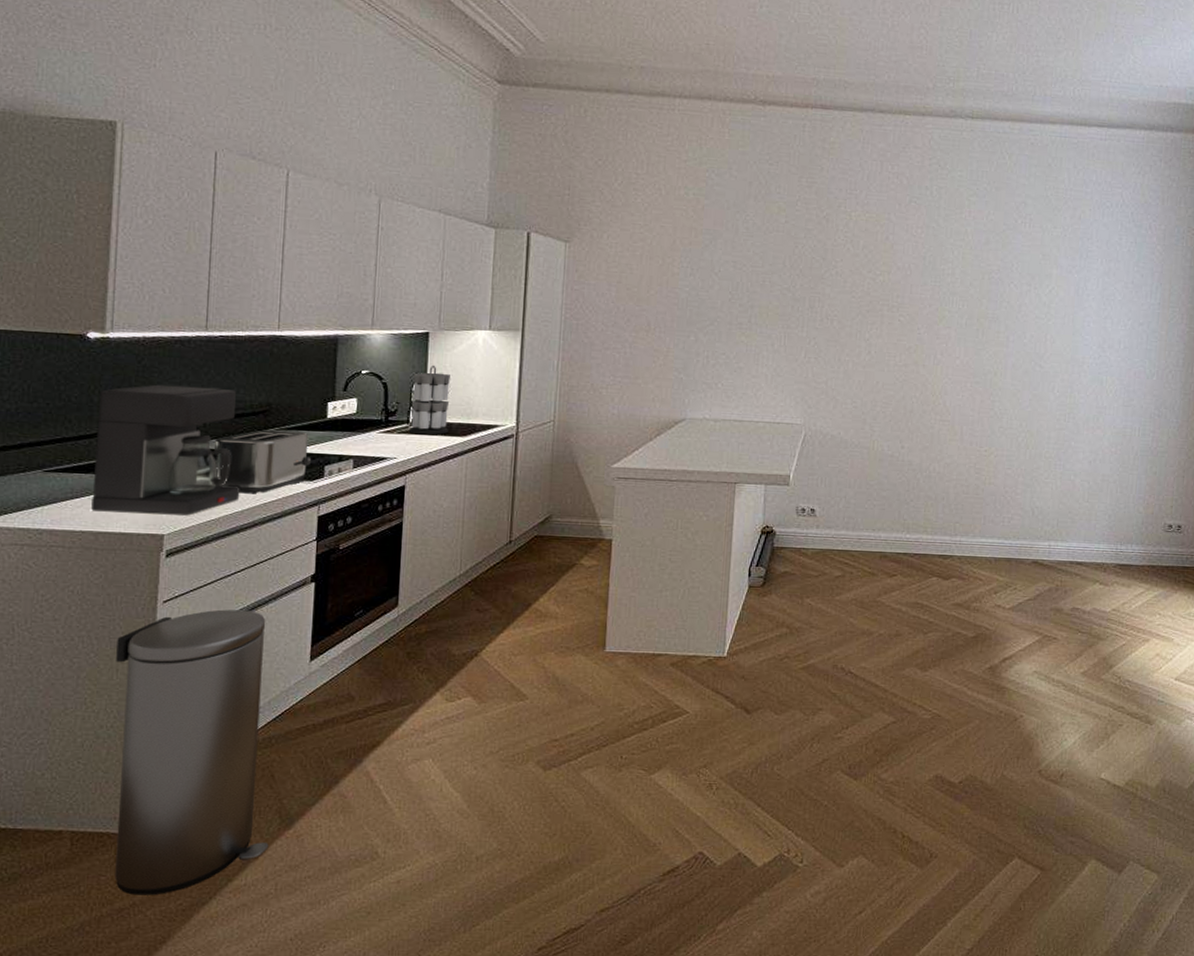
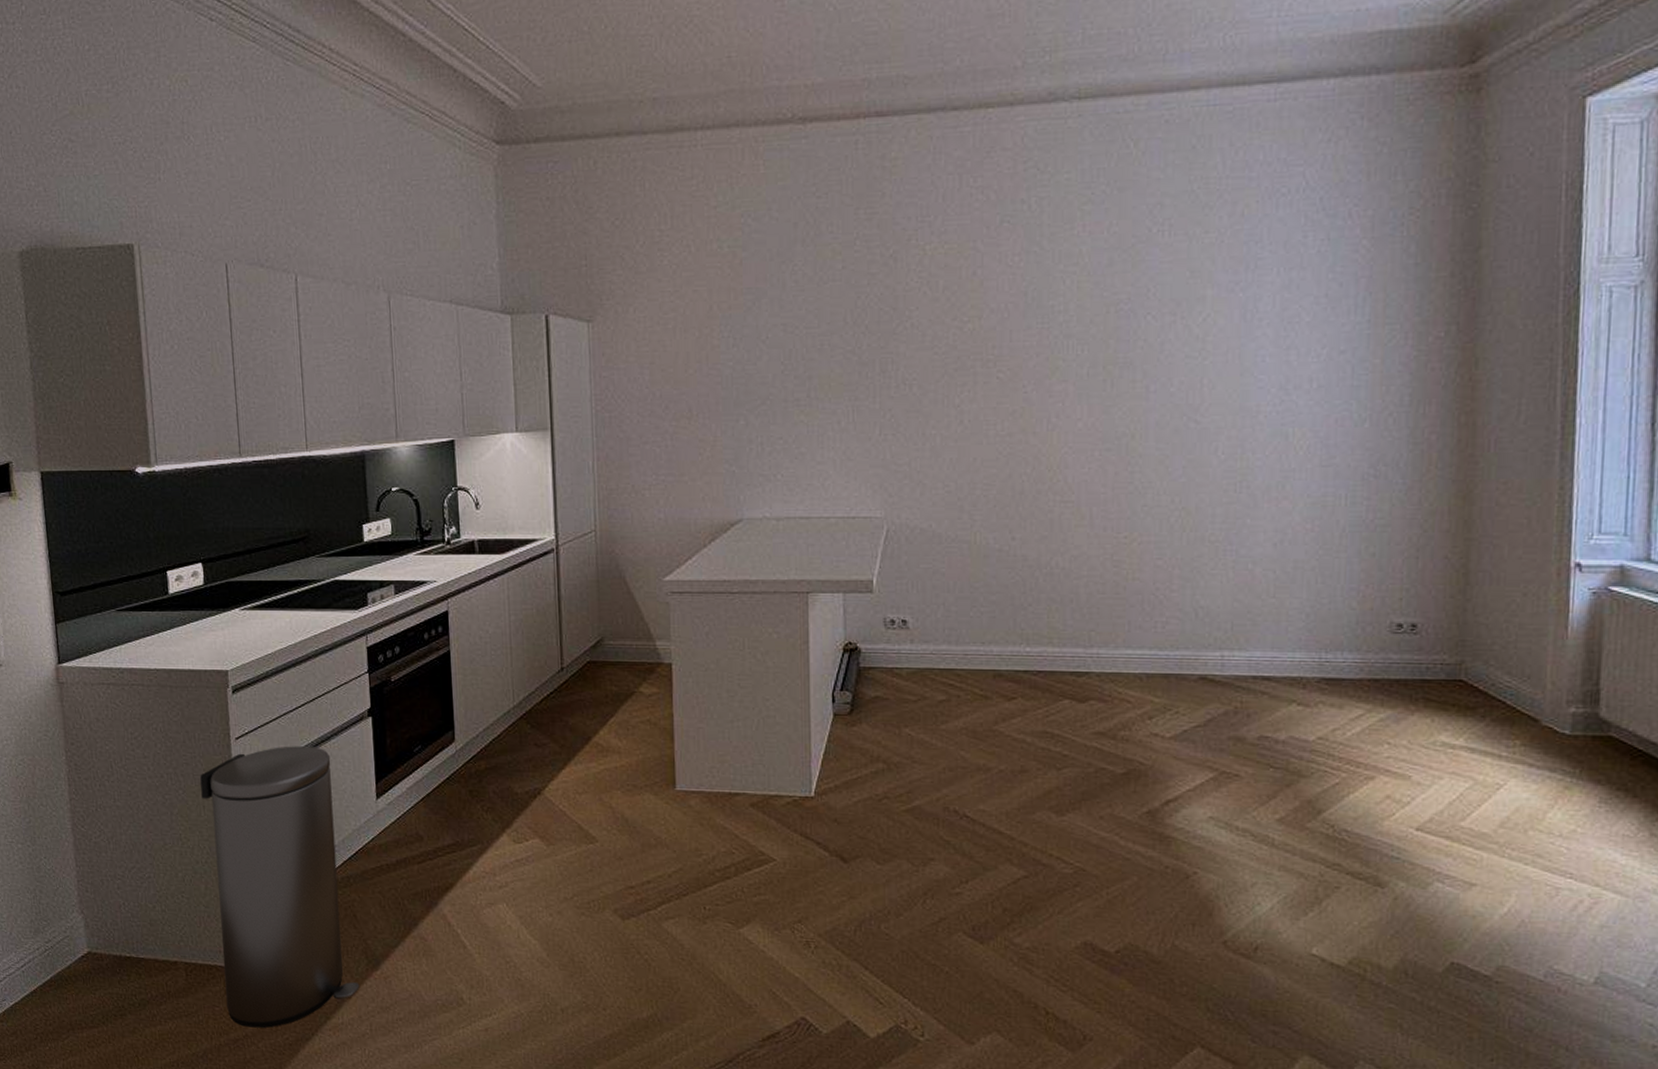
coffee maker: present [91,384,240,516] -> none [154,516,292,650]
toaster: present [213,430,312,493] -> none [261,558,354,625]
spice rack: present [409,365,451,435] -> none [444,476,485,554]

